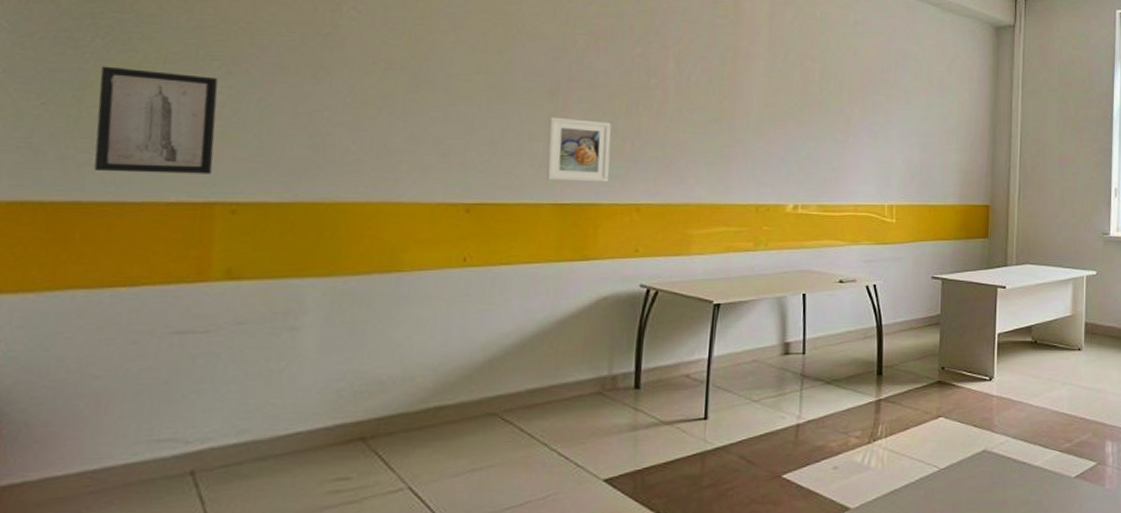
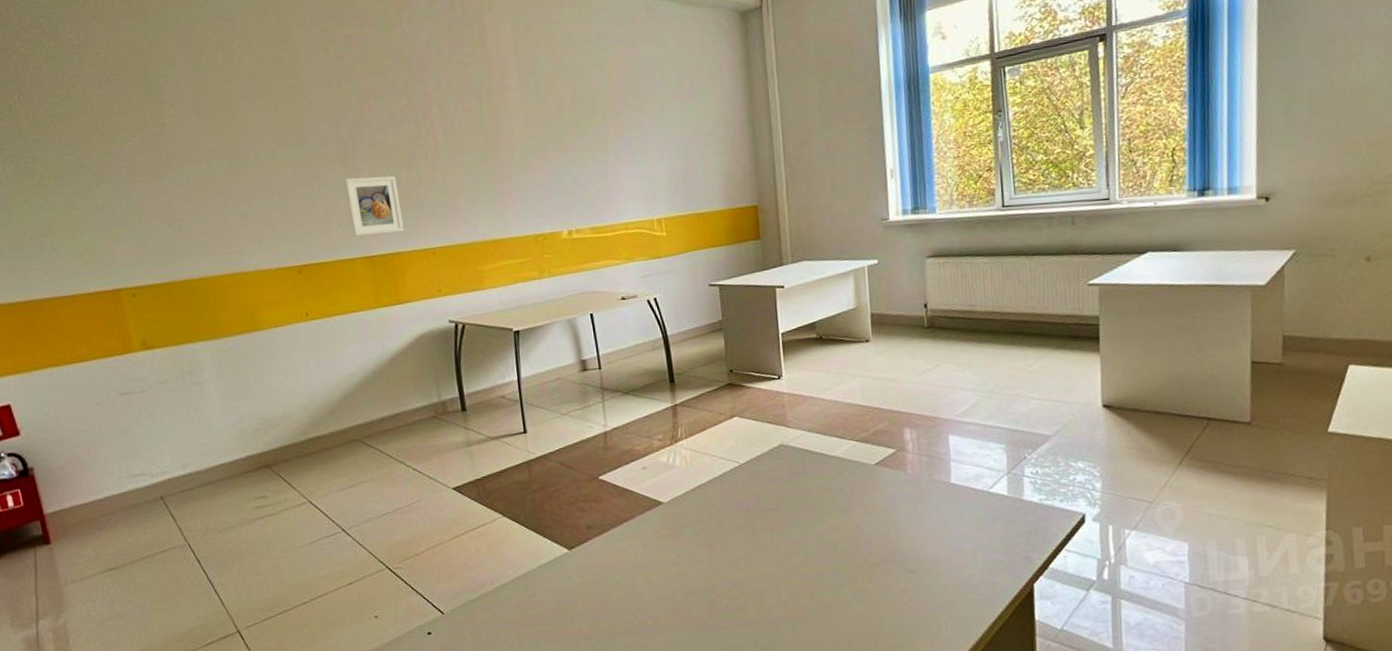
wall art: present [93,66,218,174] -> none [16,185,111,275]

